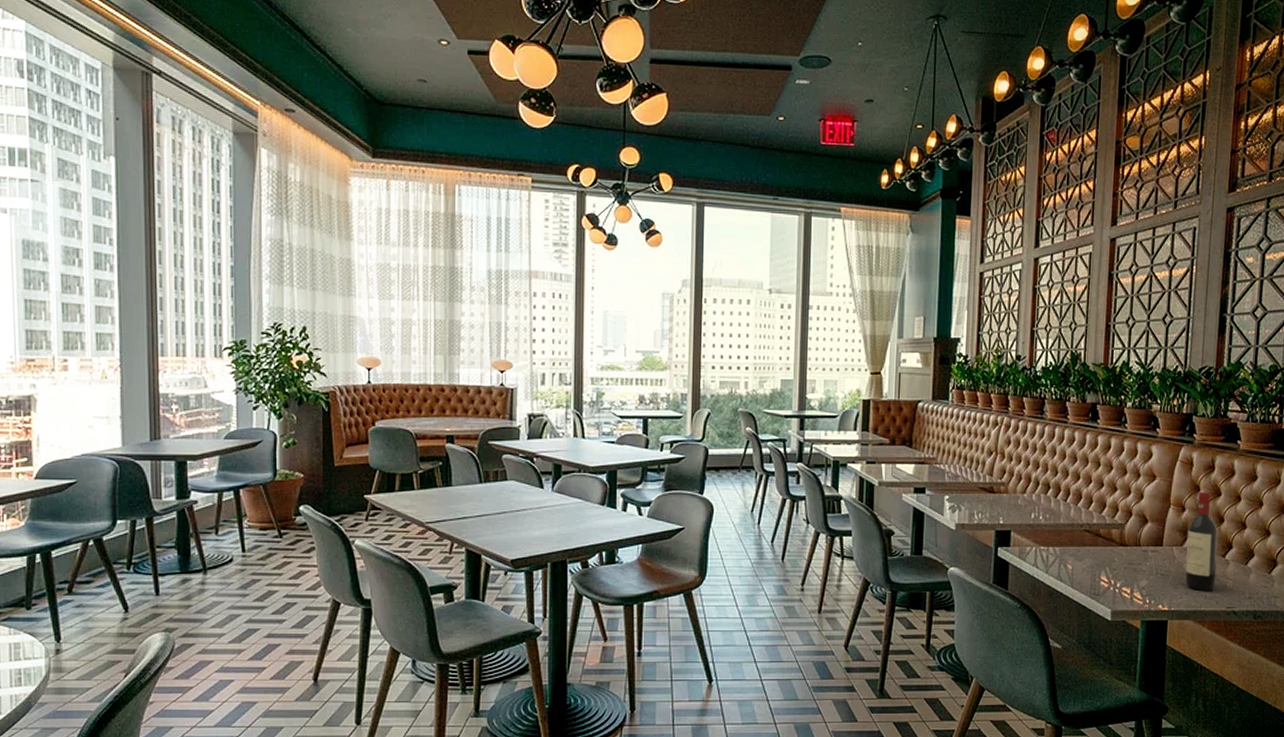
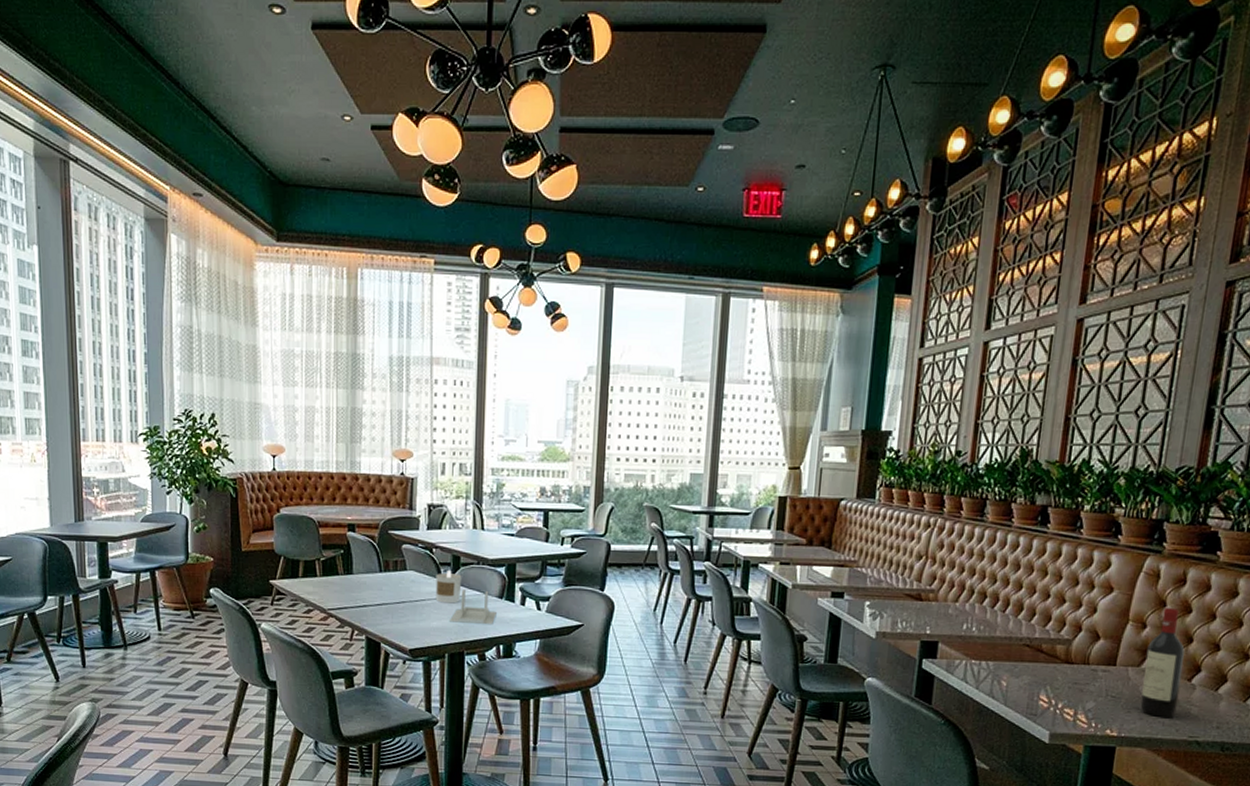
candle: none [537,478,563,512] -> present [435,569,462,604]
napkin holder: none [550,497,600,532] -> present [449,589,498,625]

